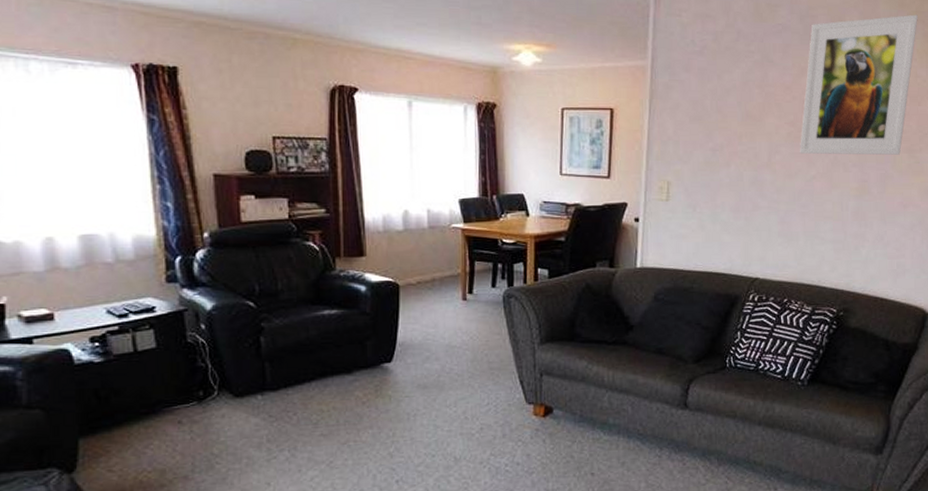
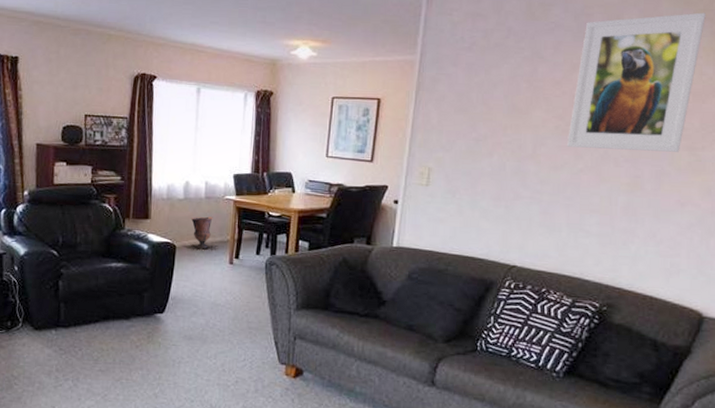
vase: none [414,249,439,285] -> present [191,216,213,249]

